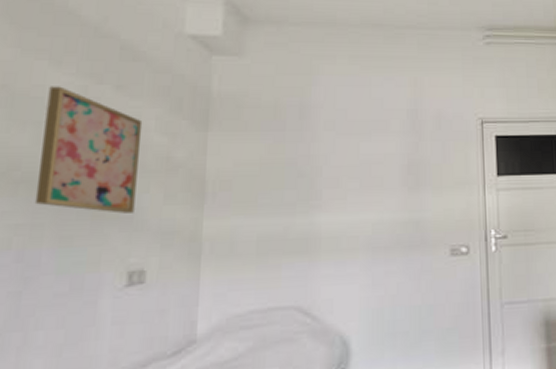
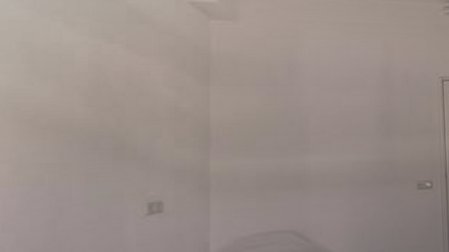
wall art: present [34,86,143,214] -> none [61,44,152,155]

